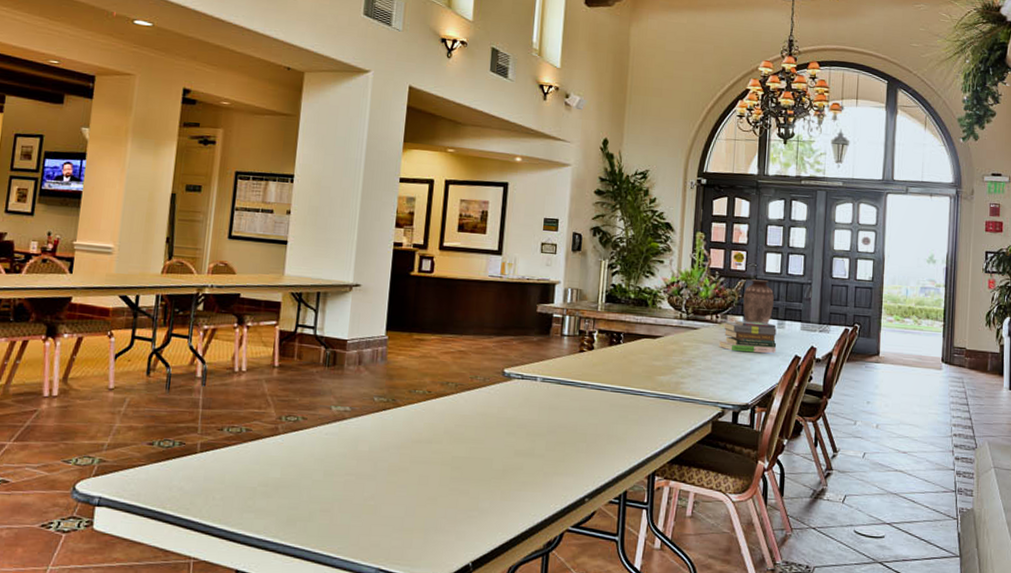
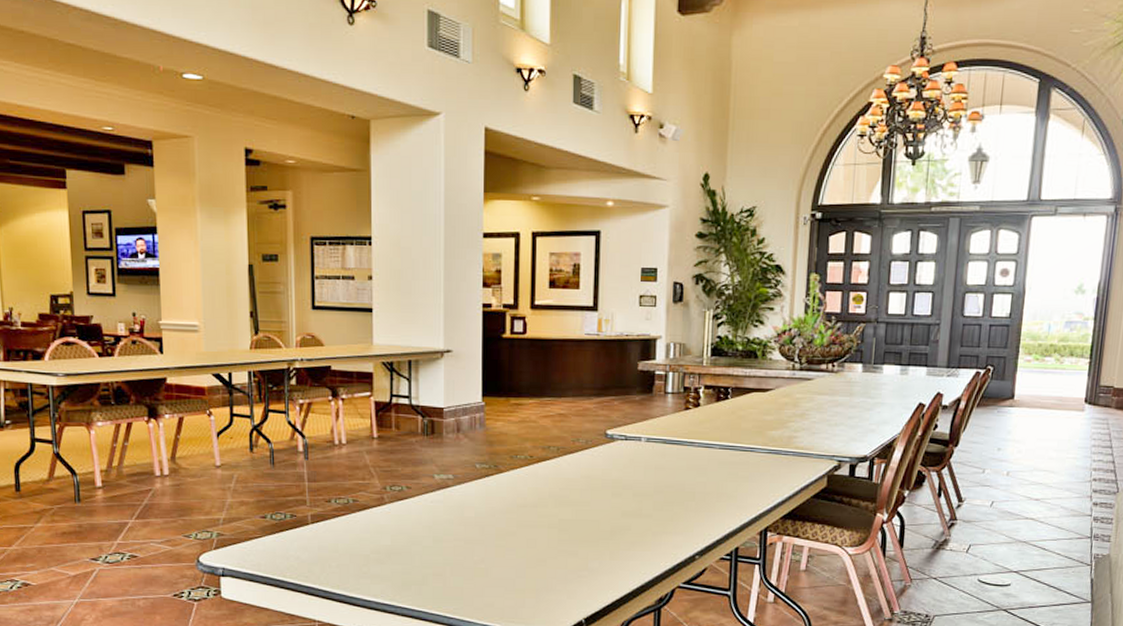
books: present [719,320,777,353] -> none [835,368,899,402]
vase: present [743,279,774,324] -> none [862,323,897,371]

